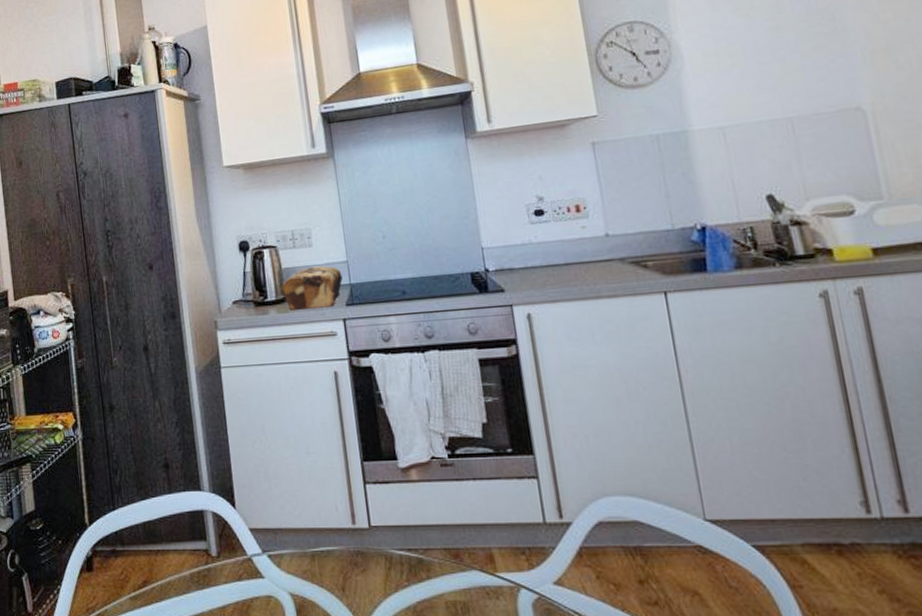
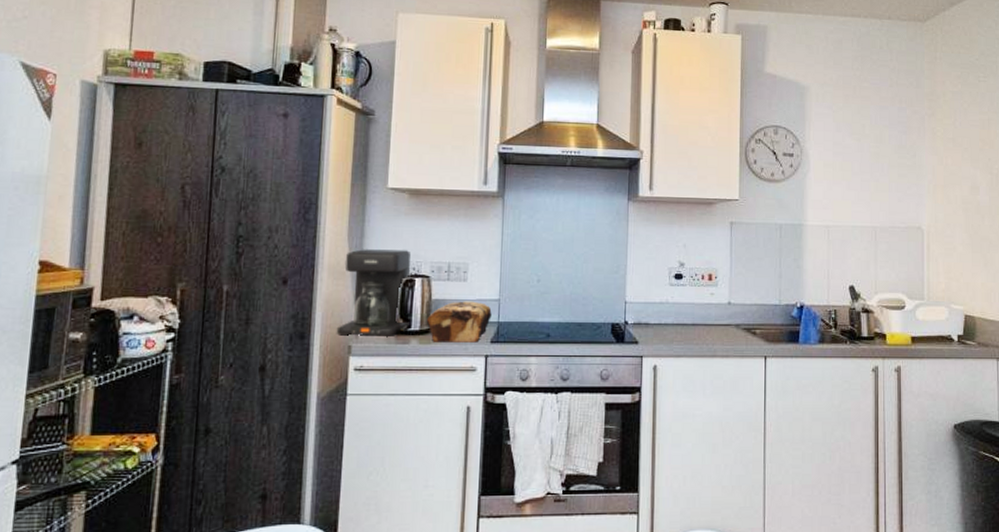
coffee maker: none [198,223,265,312] -> present [337,249,411,336]

